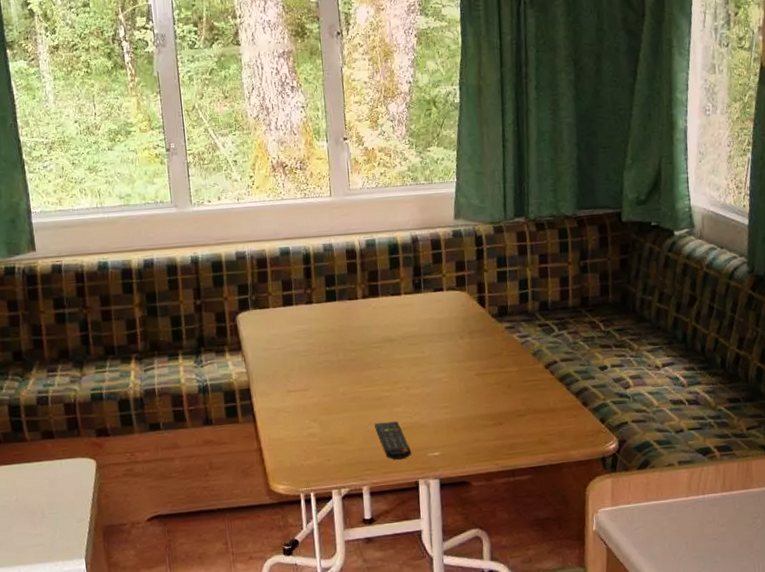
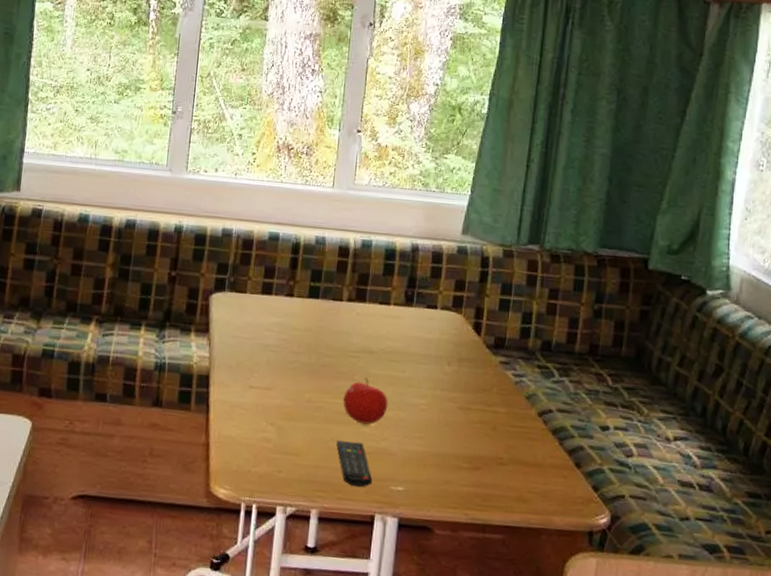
fruit: none [373,363,414,405] -> present [343,377,388,425]

